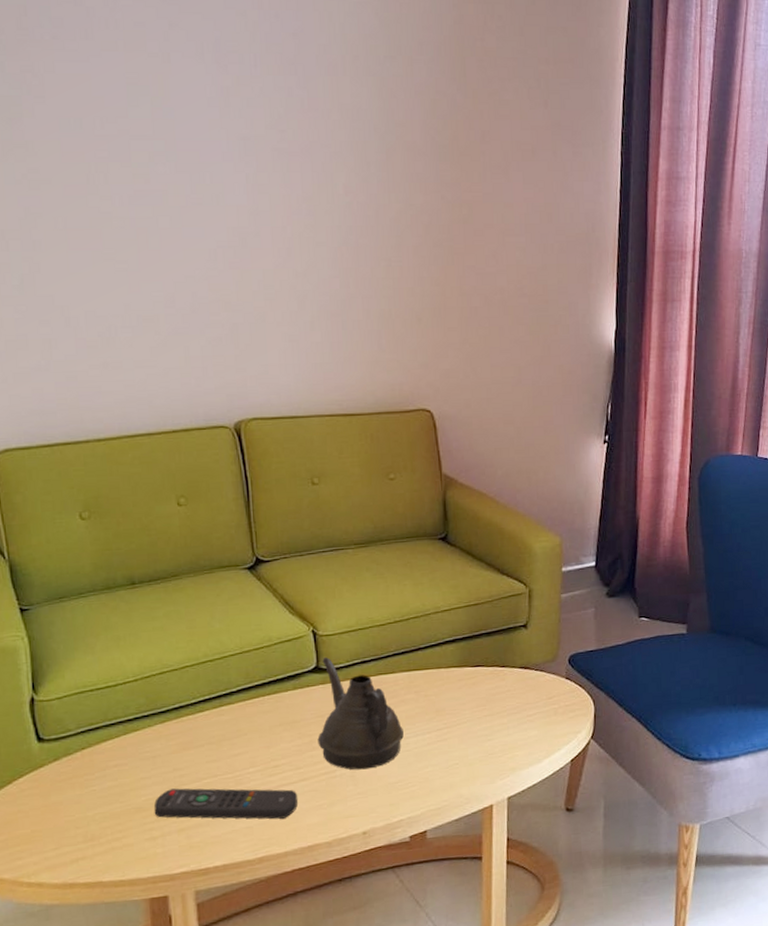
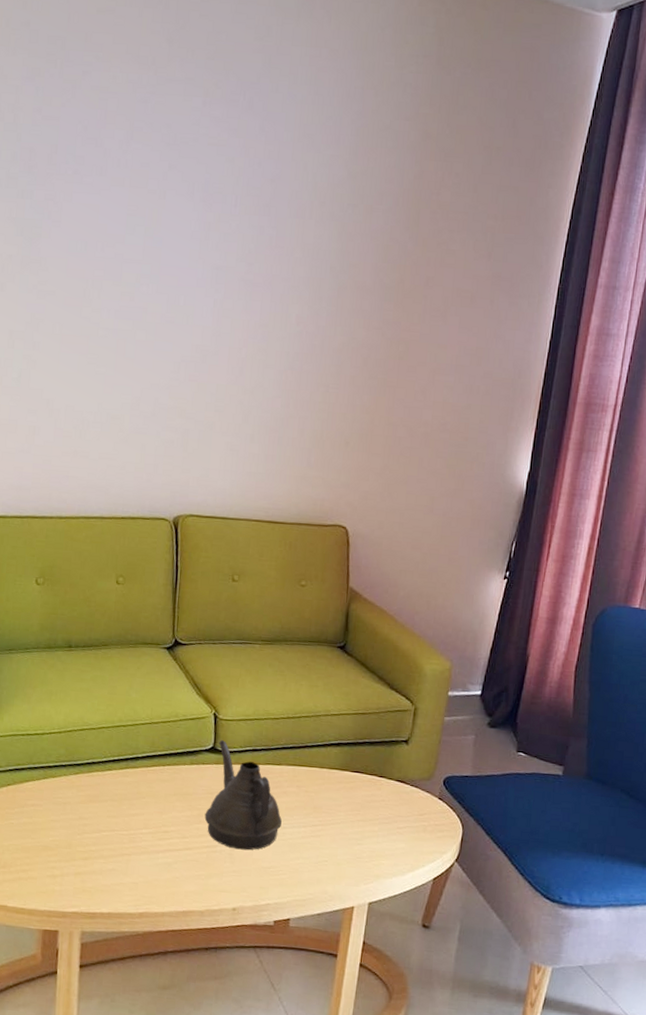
remote control: present [154,788,298,819] -> none [57,835,180,881]

